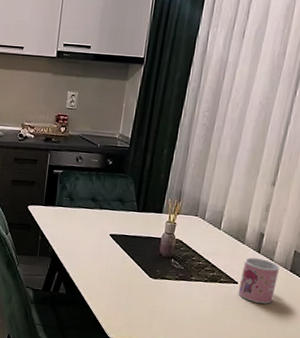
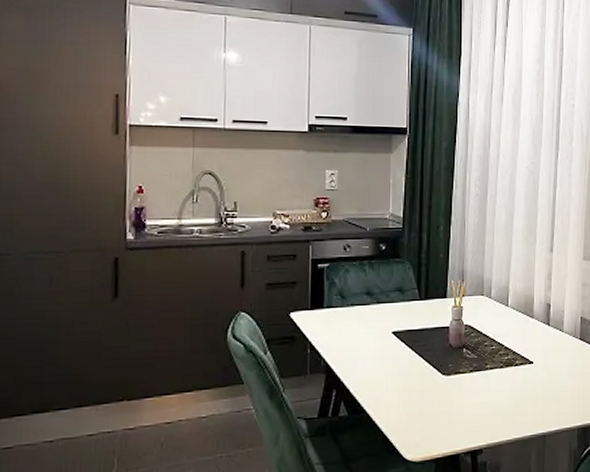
mug: present [238,257,280,304] -> none [535,331,570,381]

